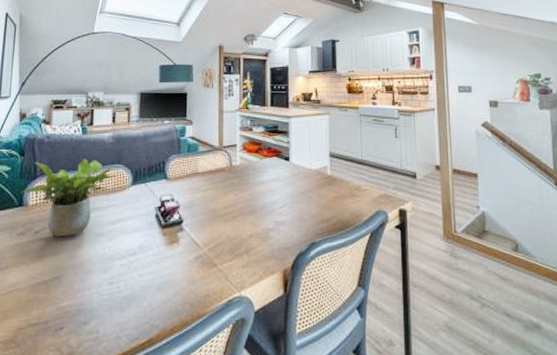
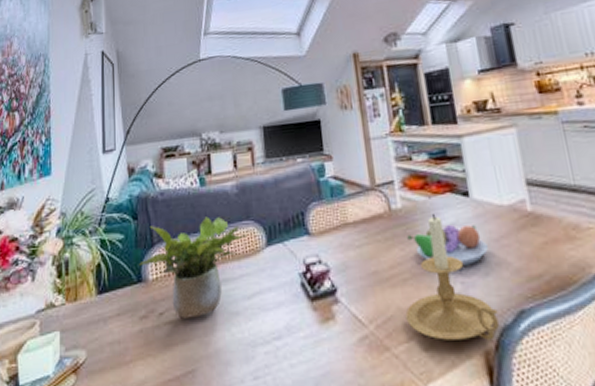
candle holder: none [232,171,297,262] -> present [405,214,499,340]
fruit bowl: none [241,179,297,209] -> present [407,224,488,265]

